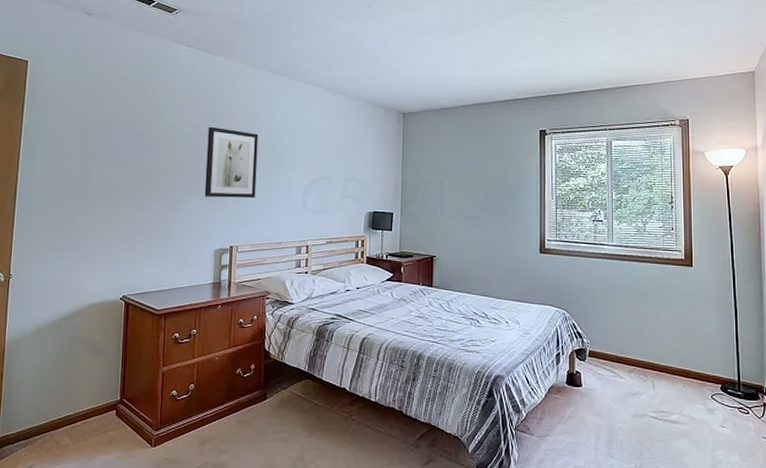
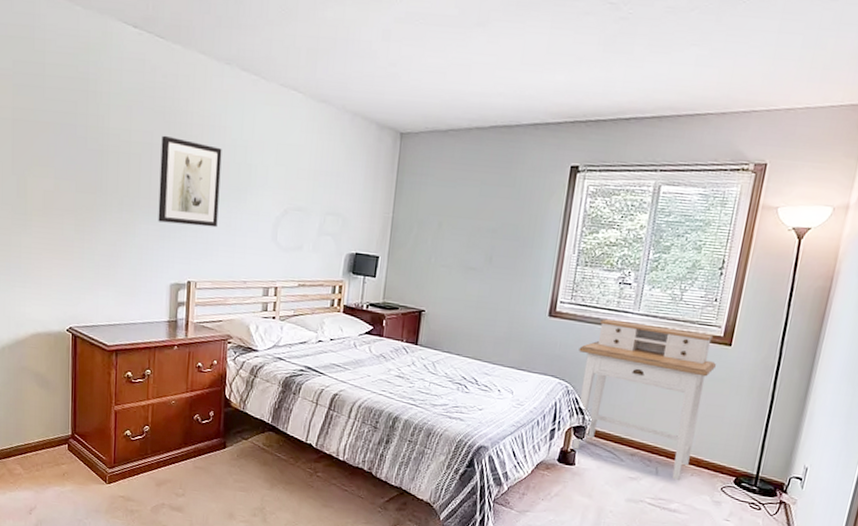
desk: none [569,251,683,393] -> present [572,318,716,481]

